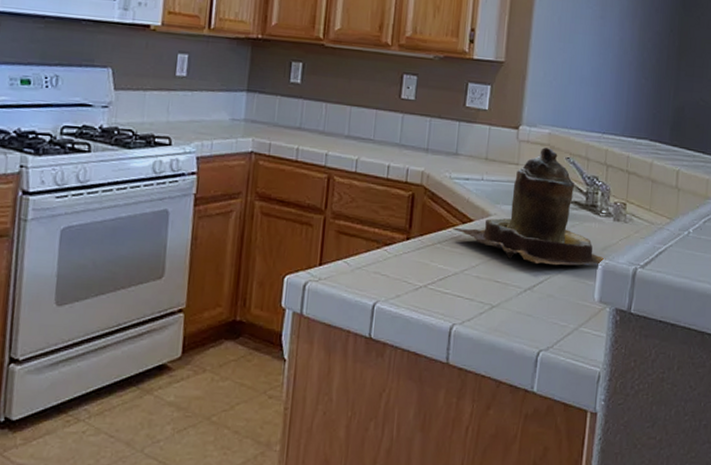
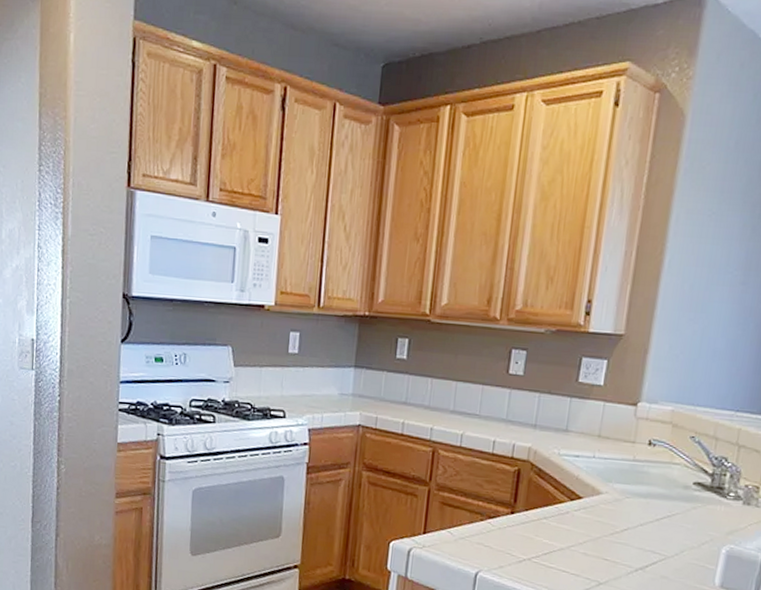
teapot: present [452,147,606,266] -> none [559,425,731,551]

